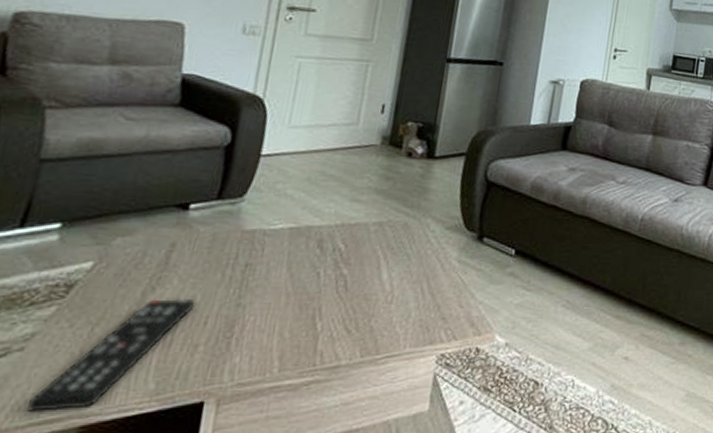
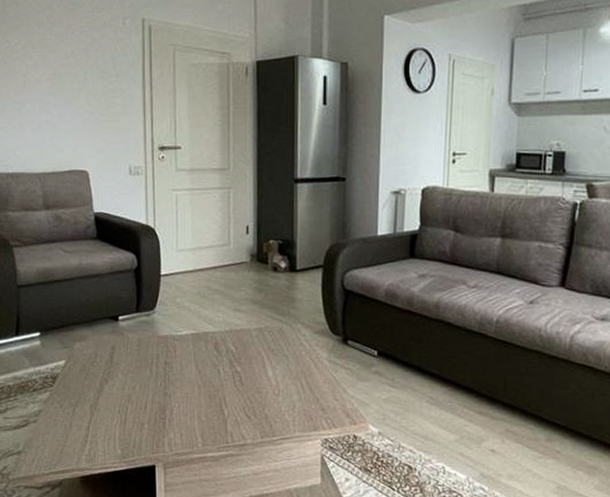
remote control: present [27,298,196,413] -> none [47,388,136,465]

